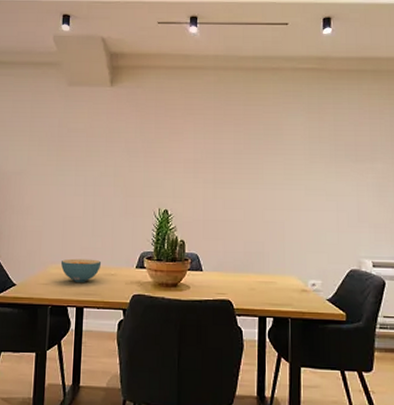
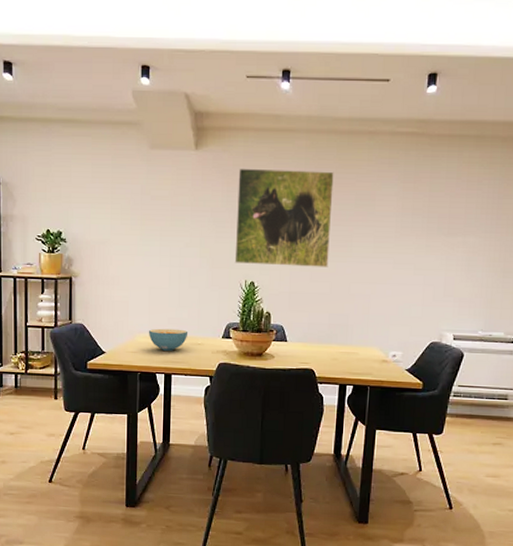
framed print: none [148,102,242,195] -> present [234,168,334,267]

